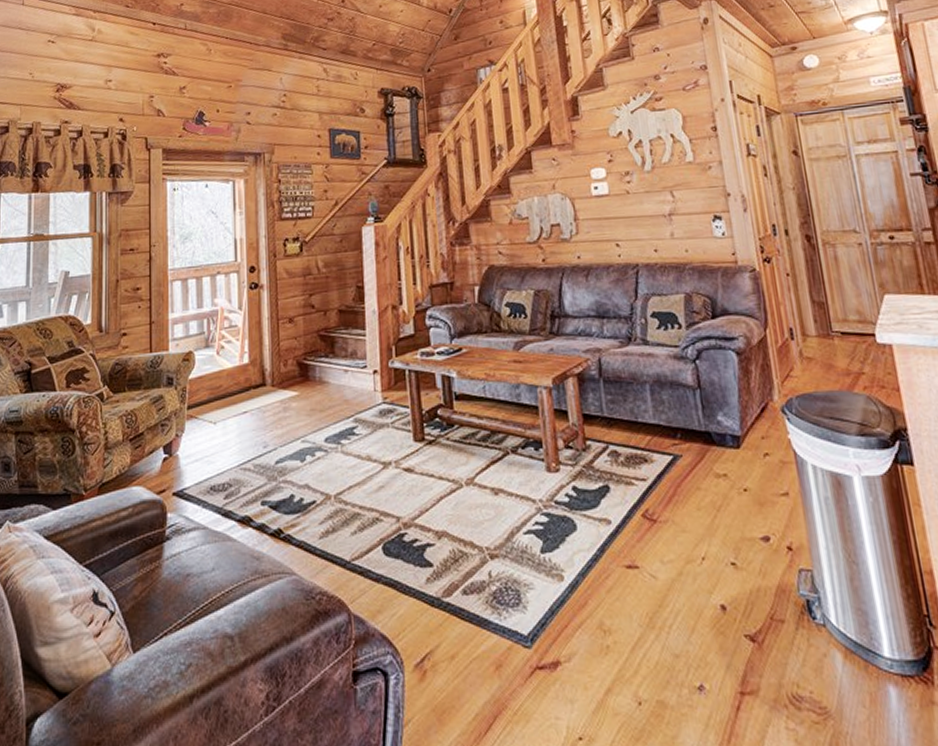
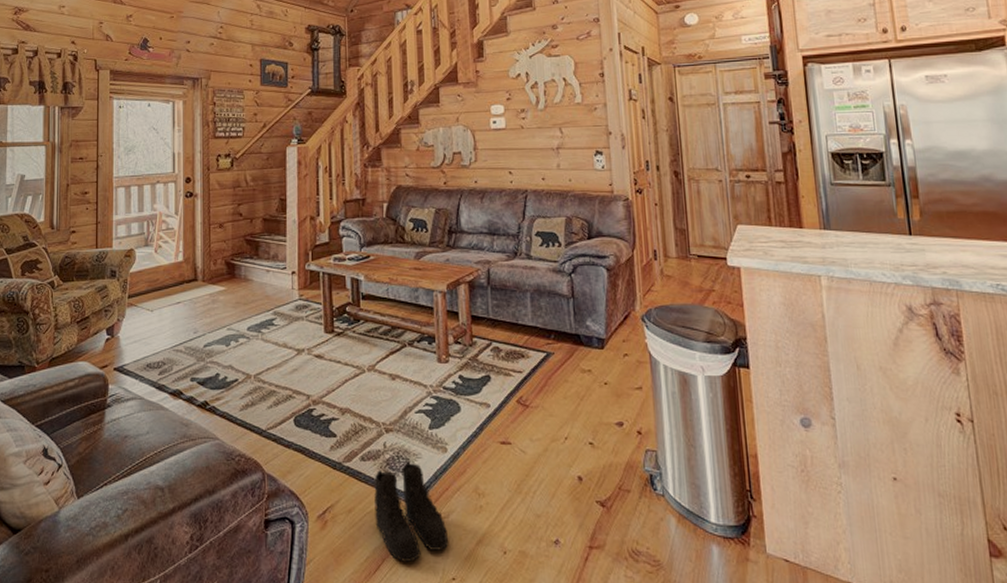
boots: none [479,593,573,719] -> present [374,461,449,562]

